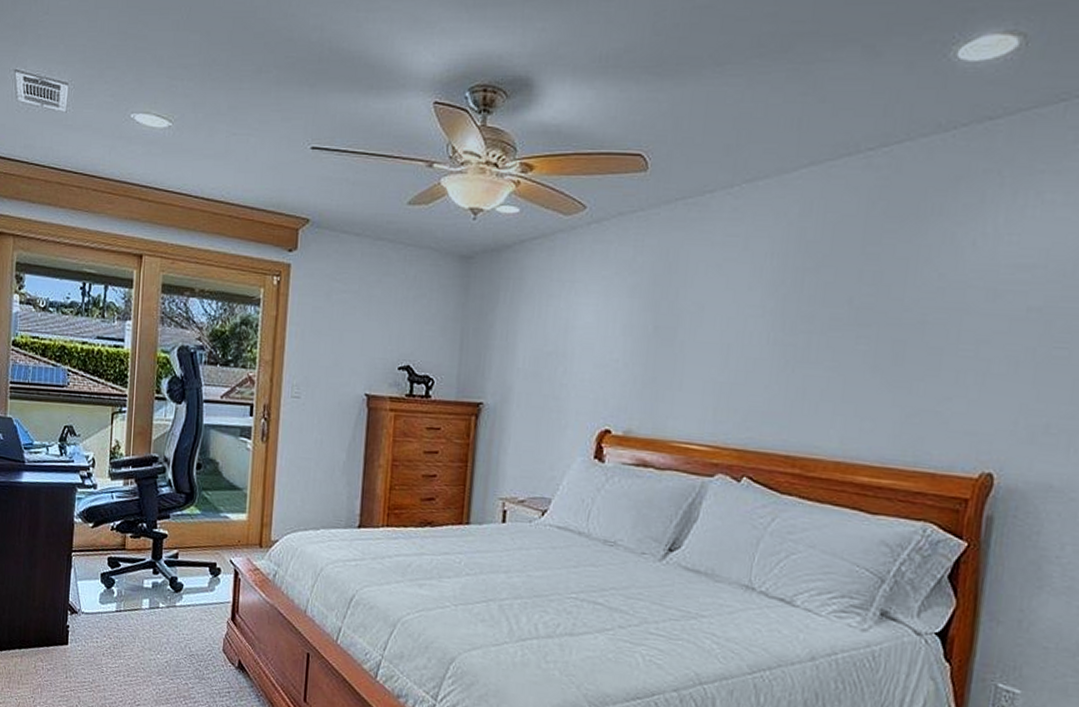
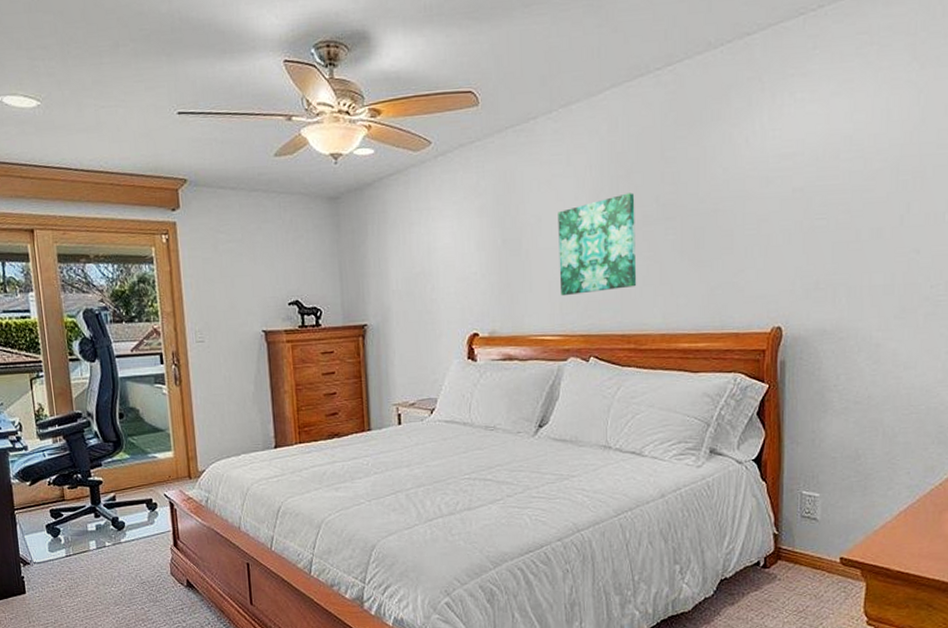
wall art: none [716,289,823,401] -> present [558,192,637,296]

